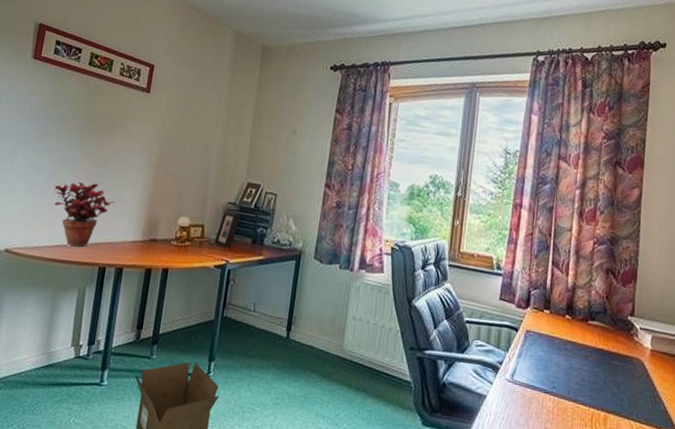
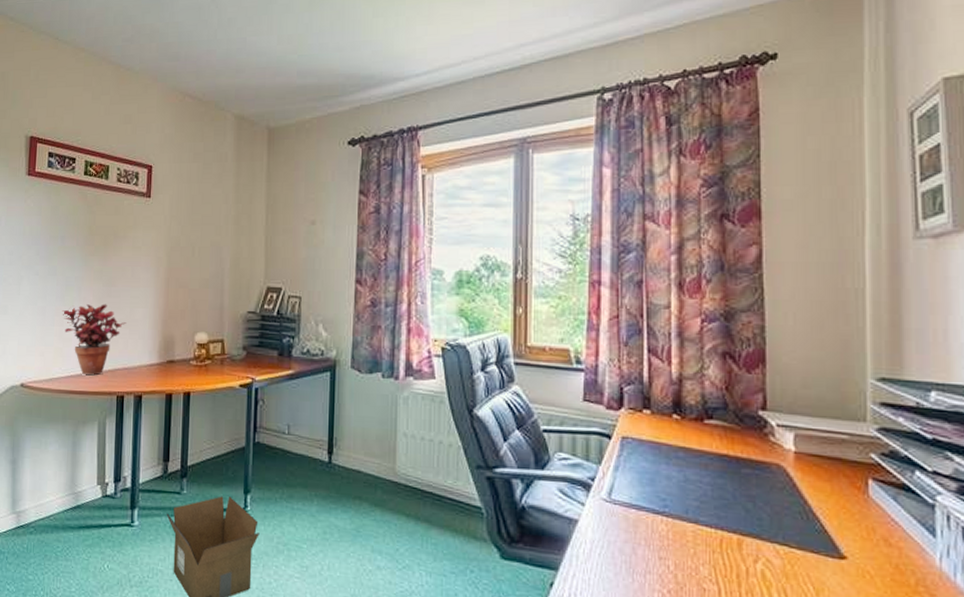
picture frame: present [214,211,241,249] -> none [237,322,263,364]

